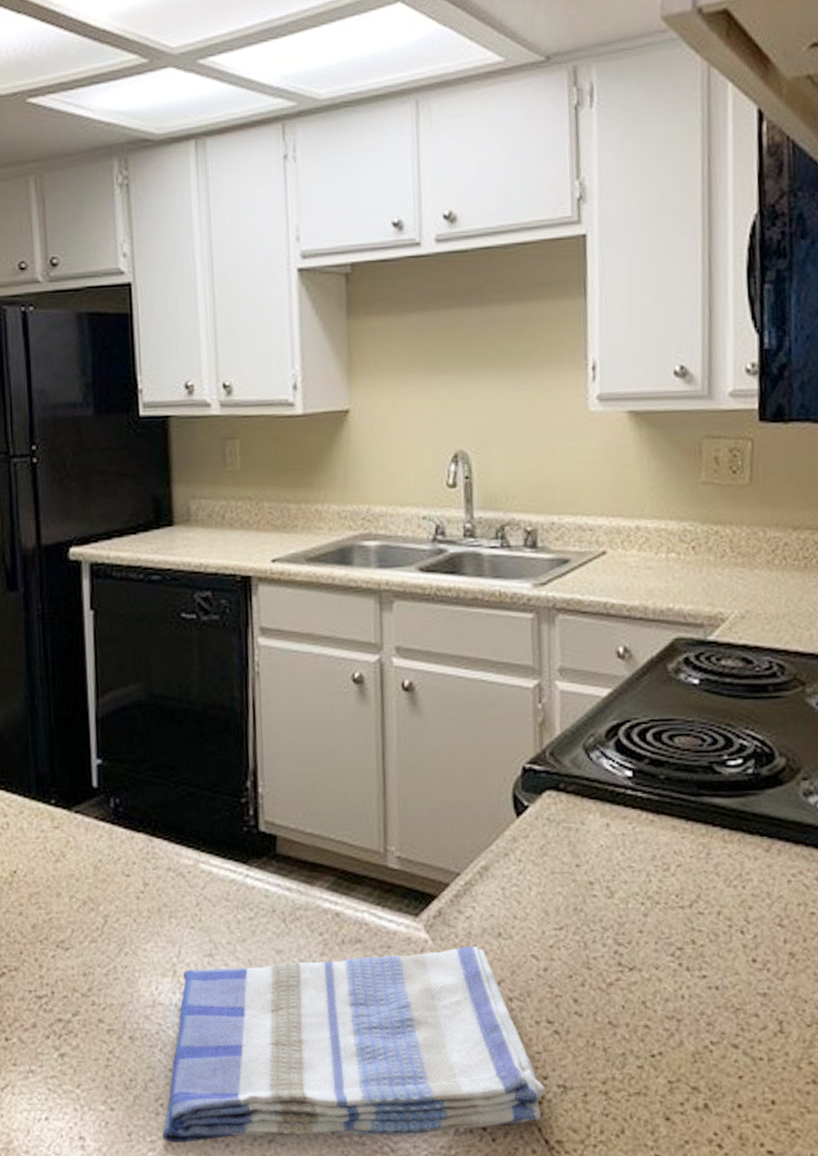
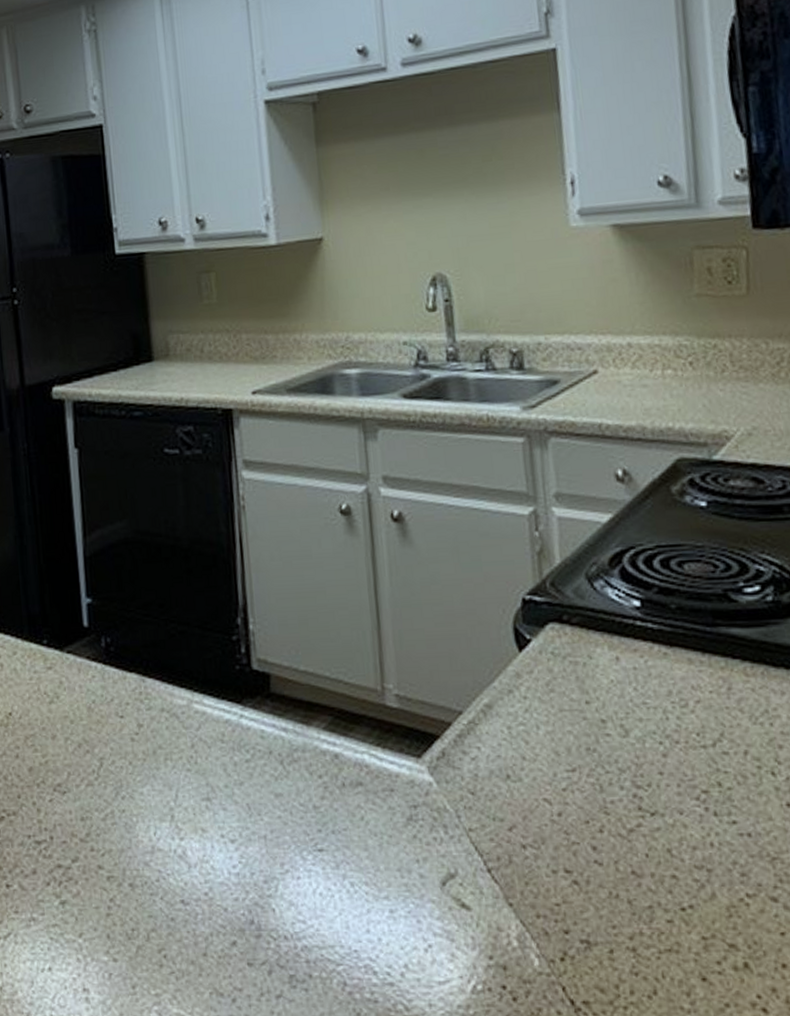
dish towel: present [162,946,546,1143] -> none [167,789,568,997]

